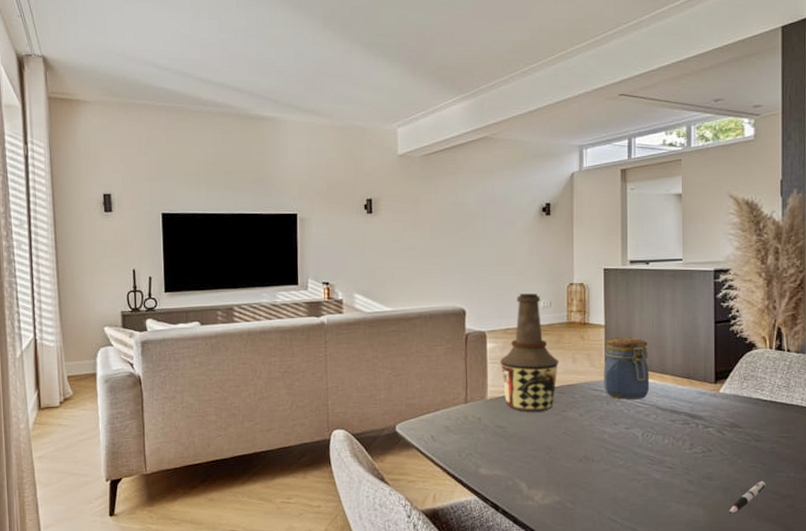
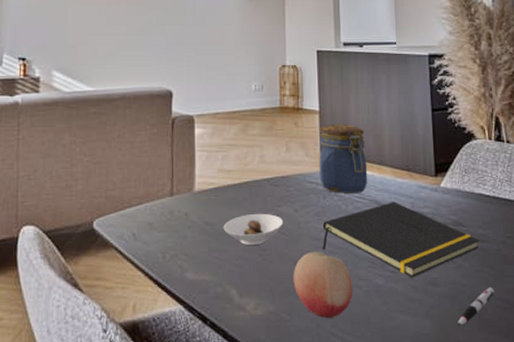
bottle: present [499,293,559,412] -> none [208,75,272,207]
saucer: none [513,417,568,445] -> present [223,213,283,245]
fruit: none [577,450,633,507] -> present [293,251,353,318]
notepad: none [604,406,754,473] -> present [322,201,479,278]

